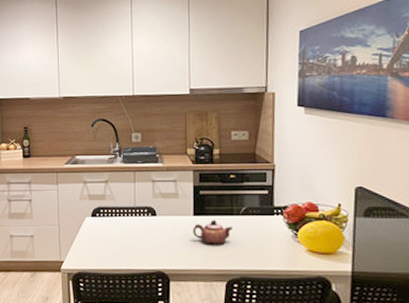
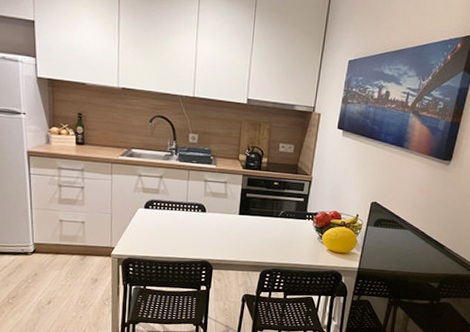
teapot: present [193,219,232,245] -> none [237,219,271,241]

